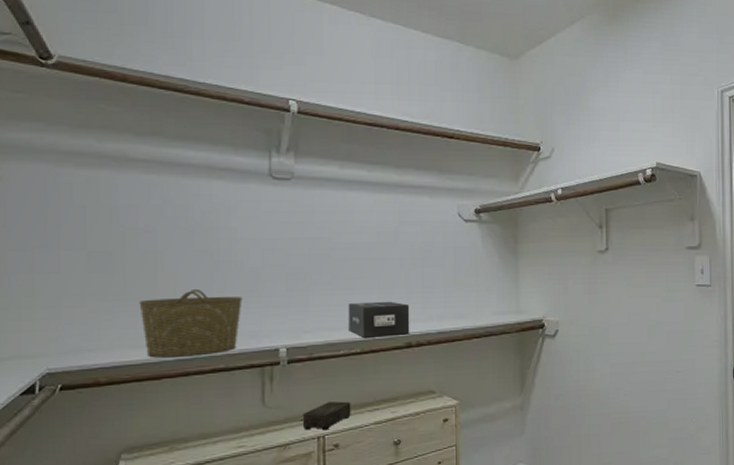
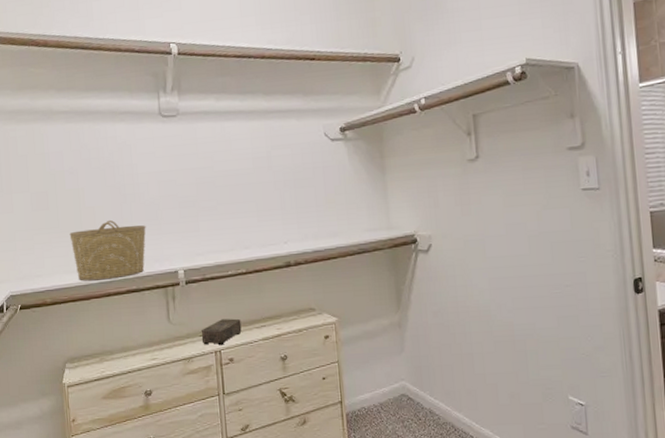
box: present [348,301,410,338] -> none [232,223,288,259]

